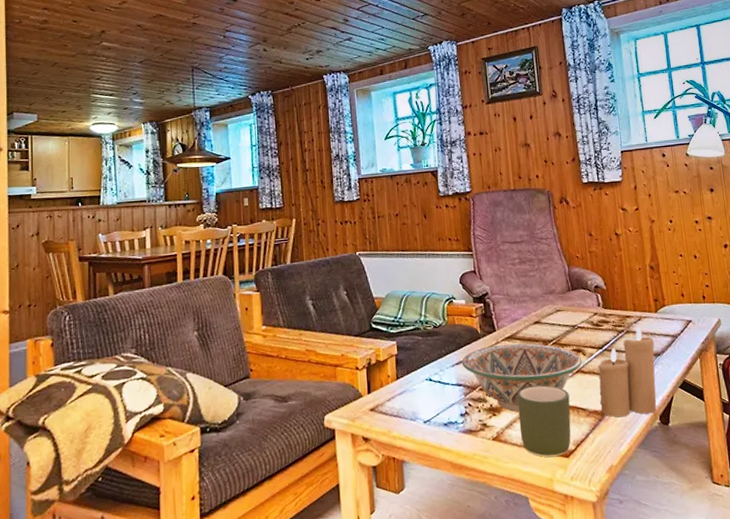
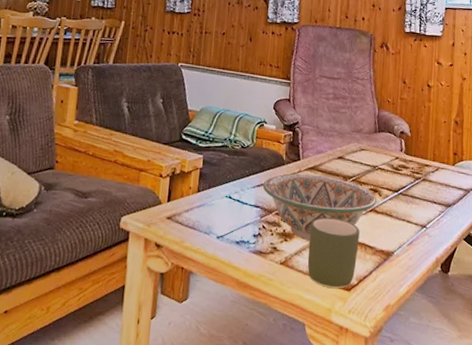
candle: present [598,326,657,418] -> none [387,176,447,261]

